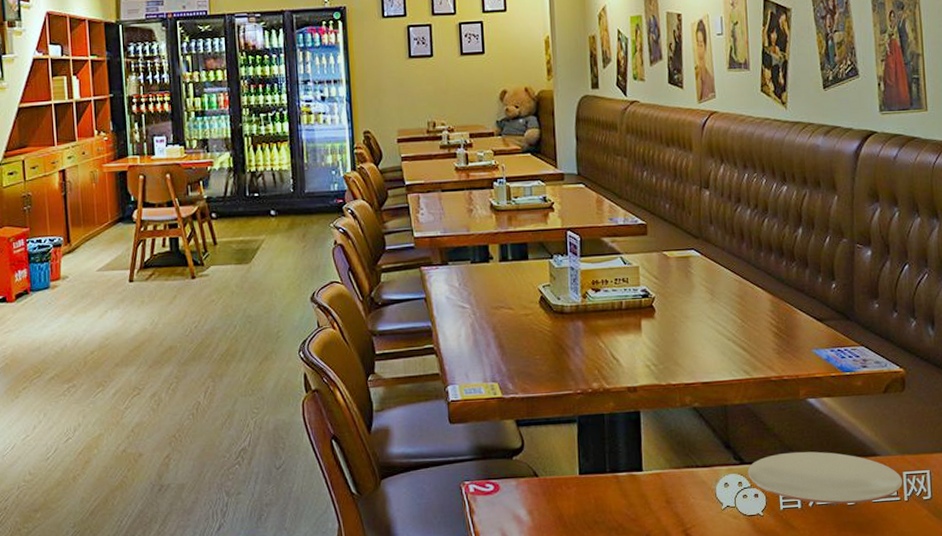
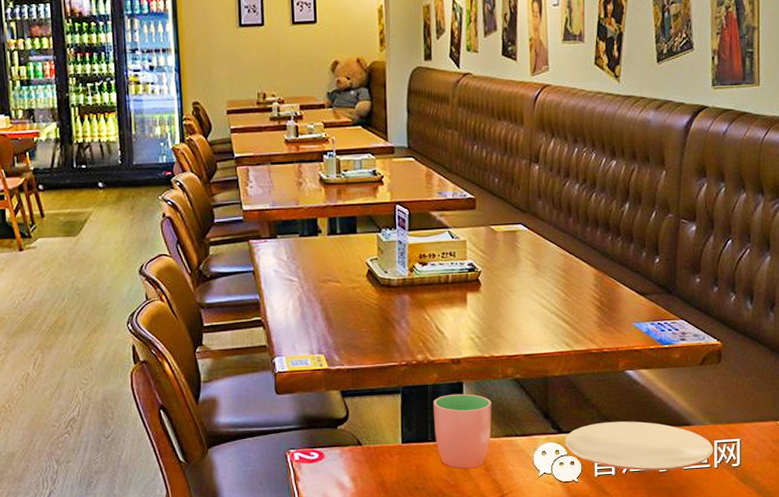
cup: none [610,423,672,502] -> present [433,393,492,469]

